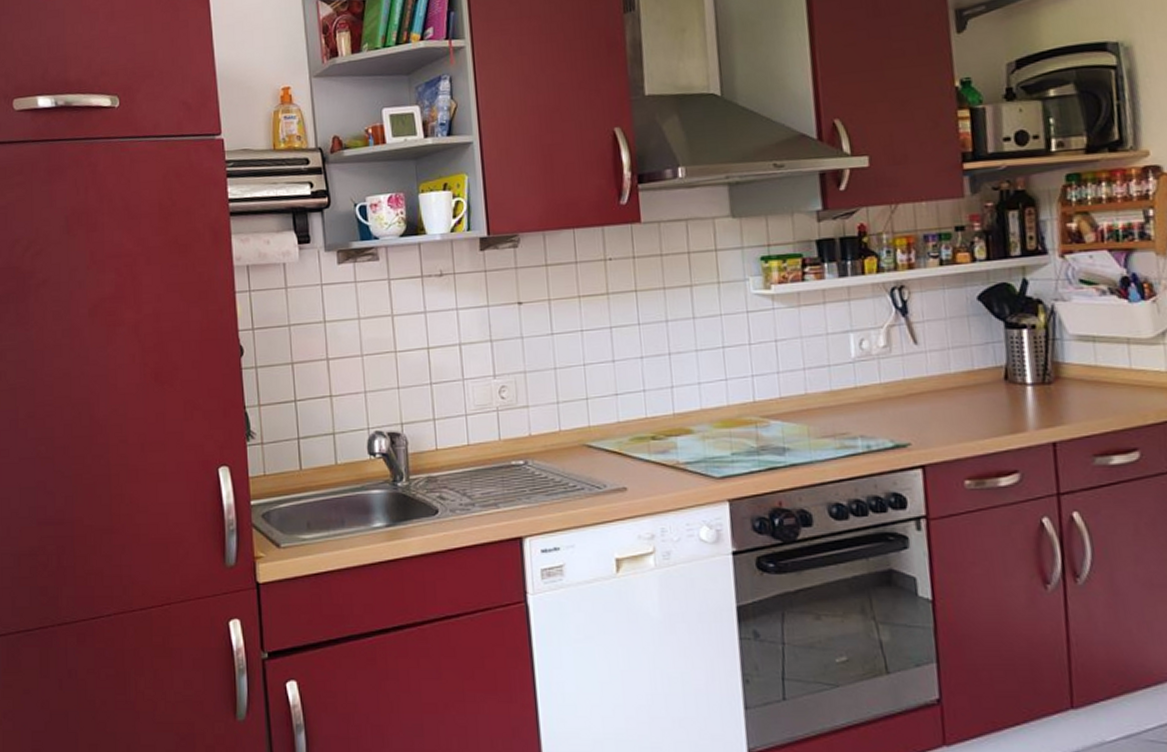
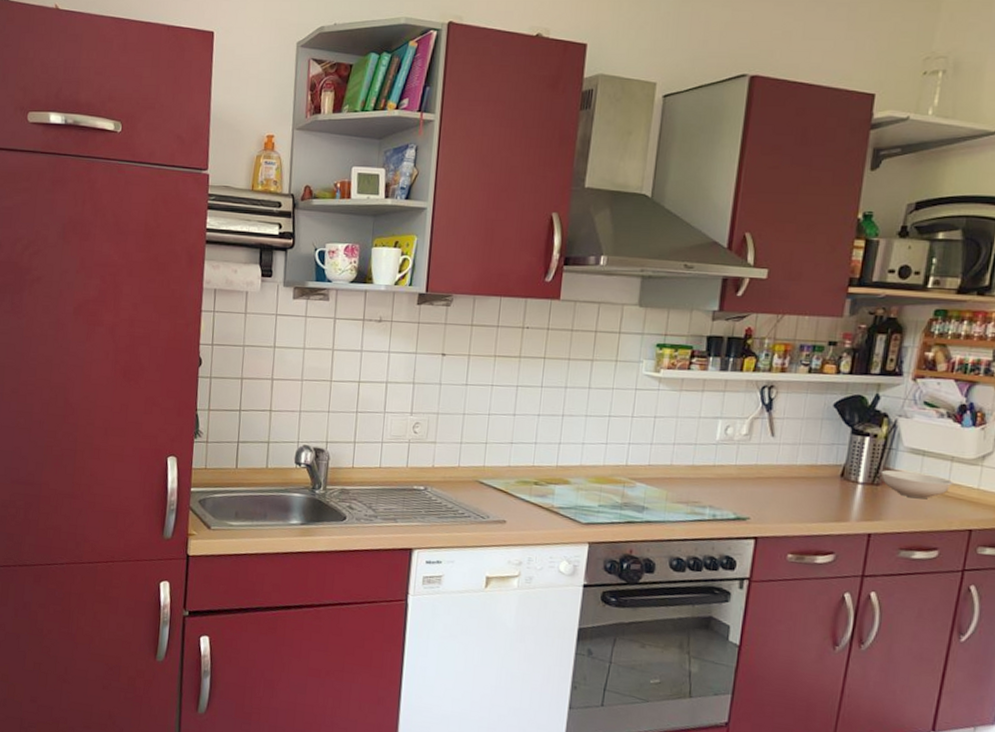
bowl: none [1049,362,1137,393] -> present [880,470,953,500]

